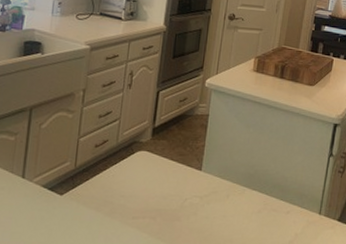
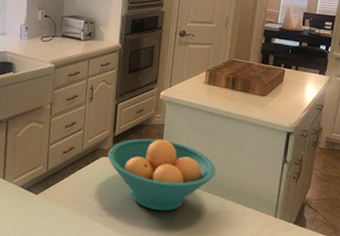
fruit bowl: none [145,130,261,211] -> present [107,138,216,211]

